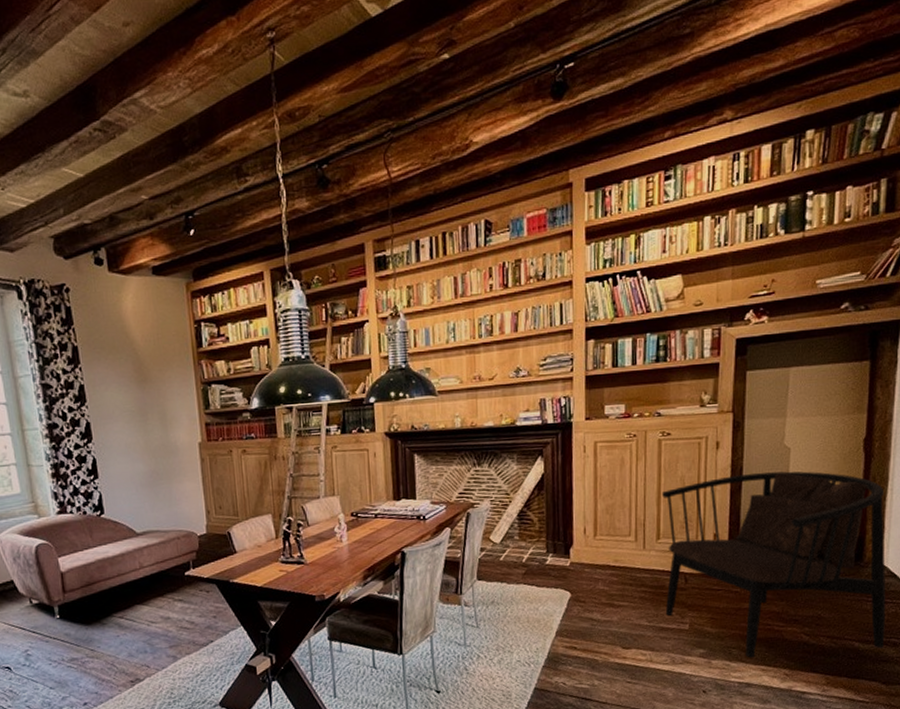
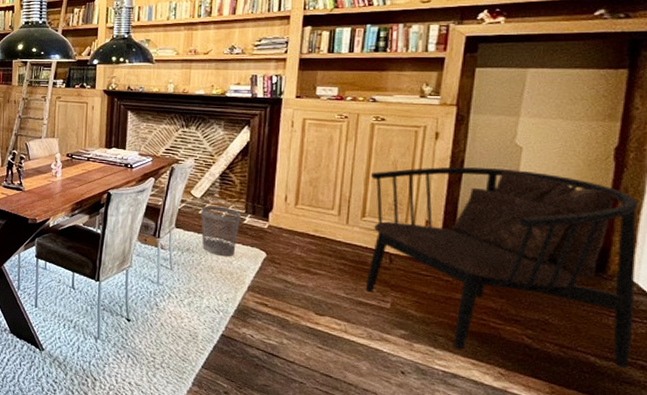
wastebasket: none [502,549,543,604] -> present [201,205,242,257]

